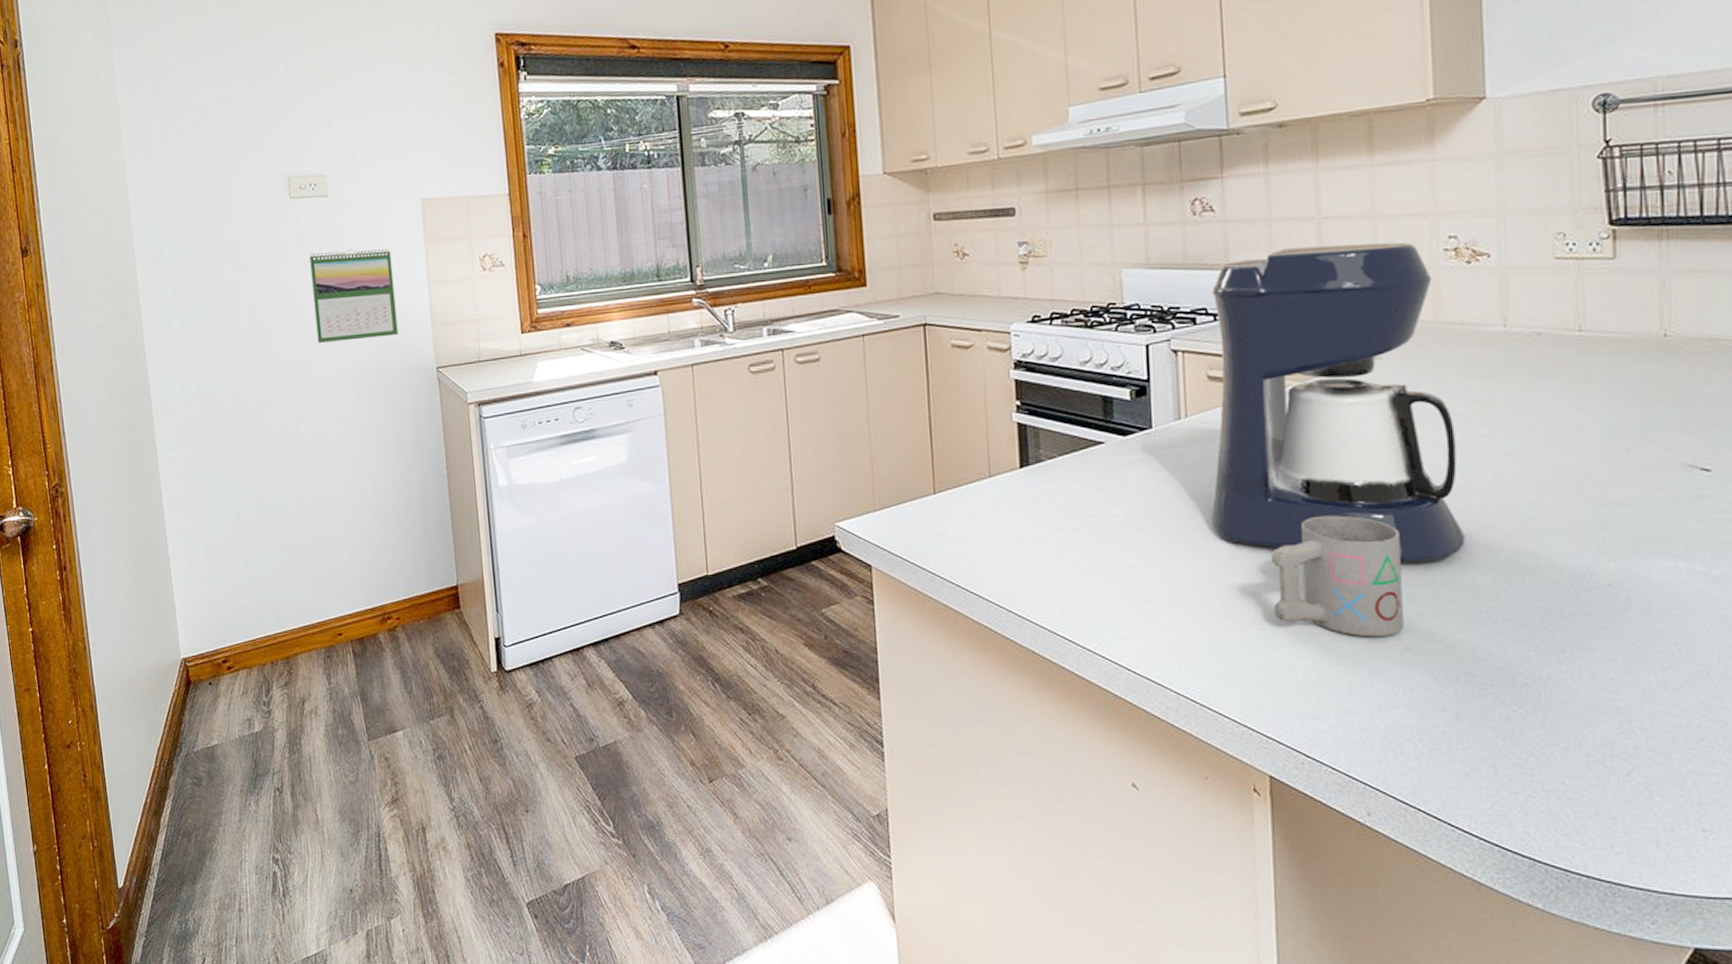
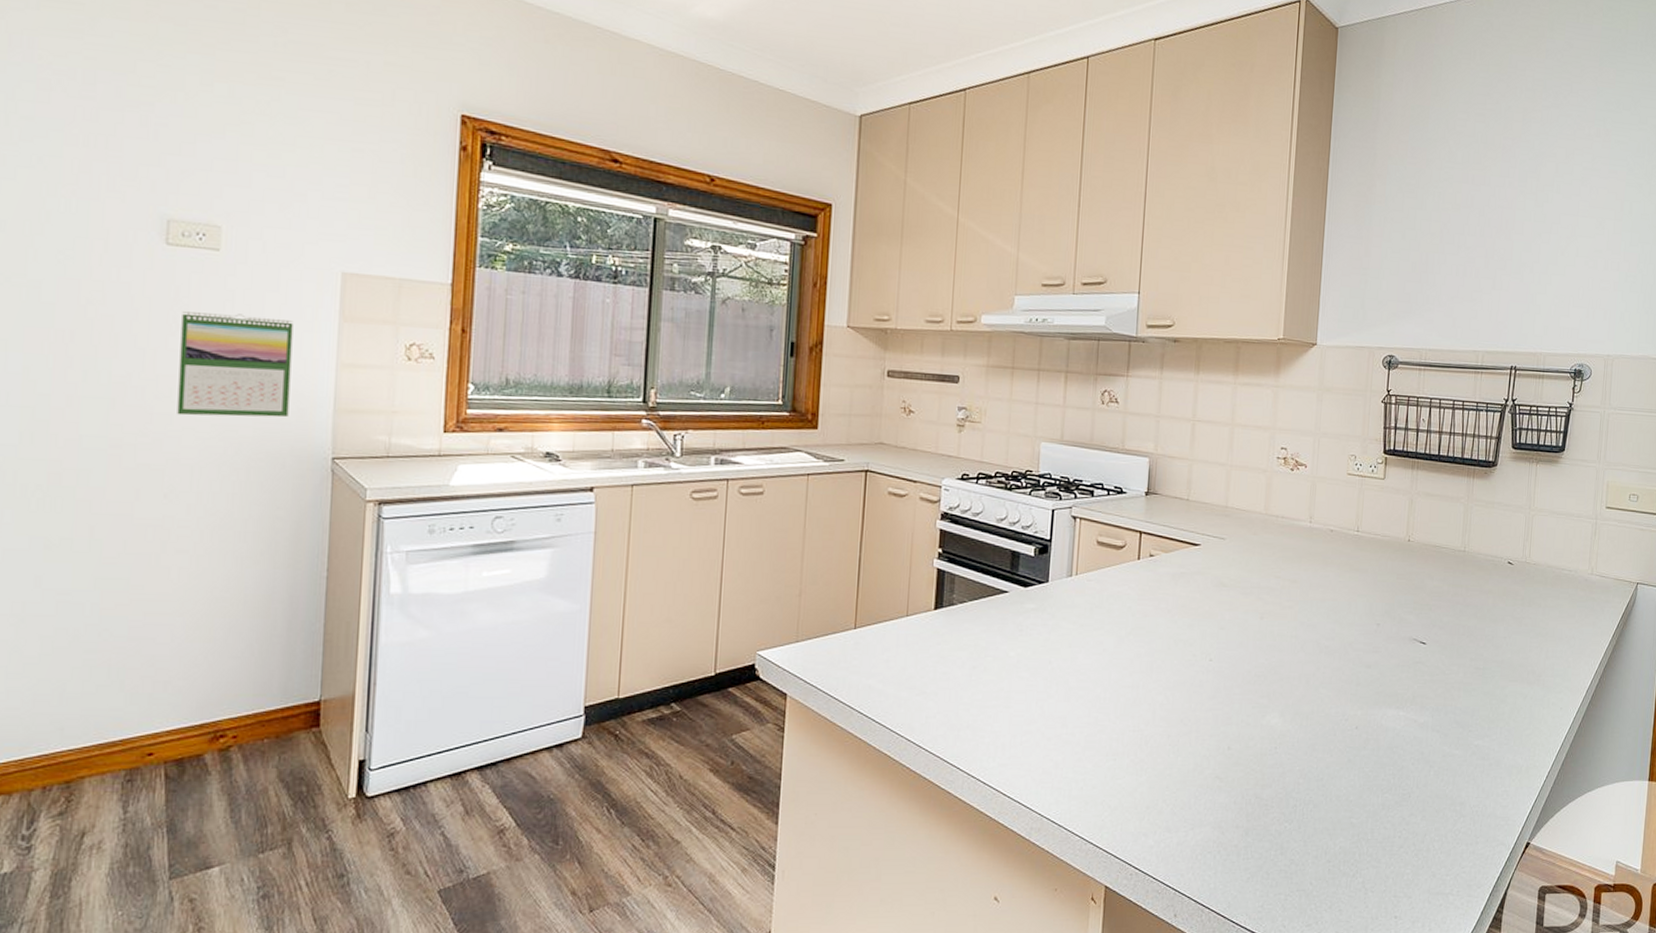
coffee maker: present [1211,242,1465,562] -> none [1086,441,1269,706]
mug: present [1270,515,1404,638] -> none [1124,665,1223,767]

